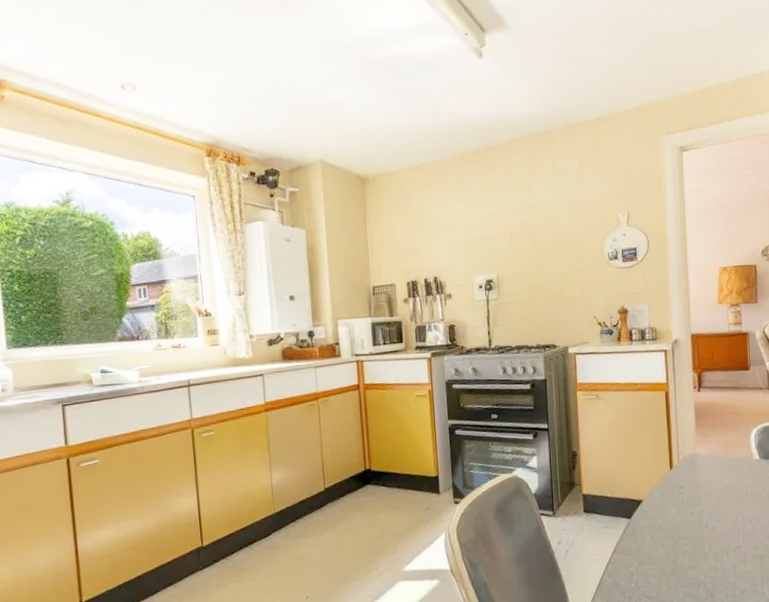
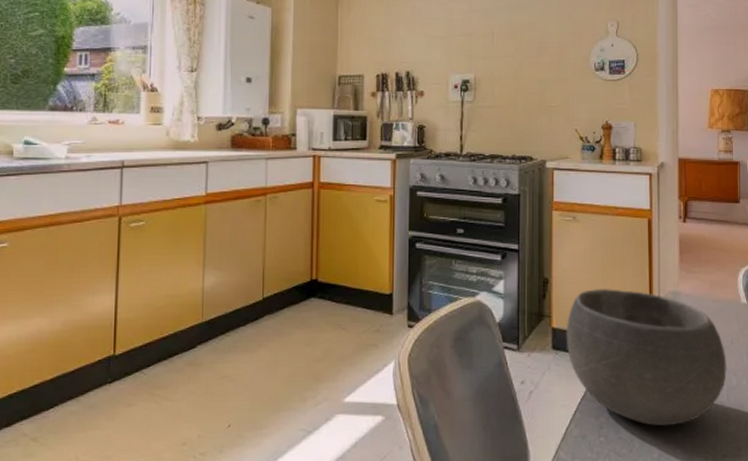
bowl: none [595,456,743,571] -> present [566,289,727,427]

